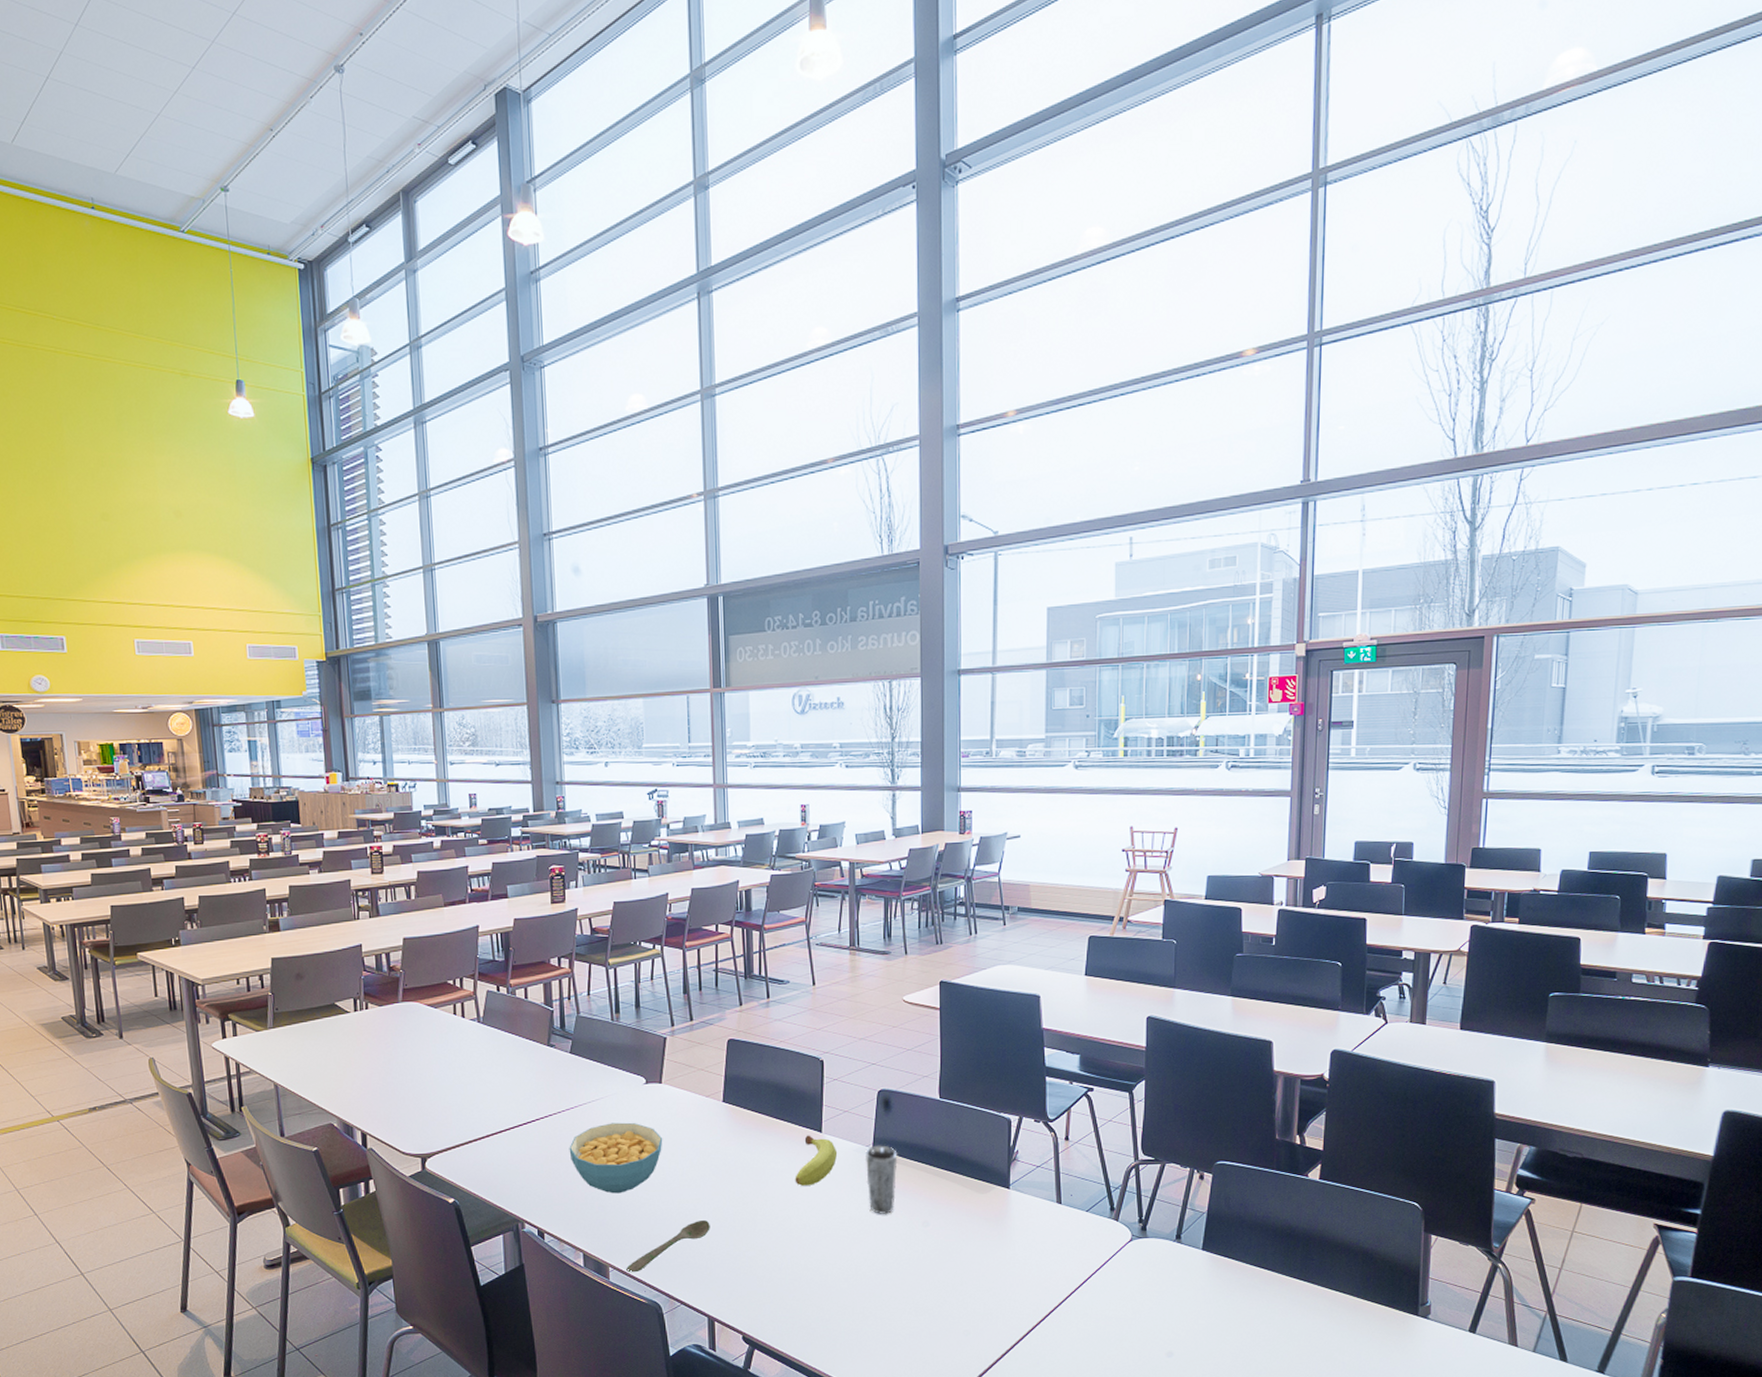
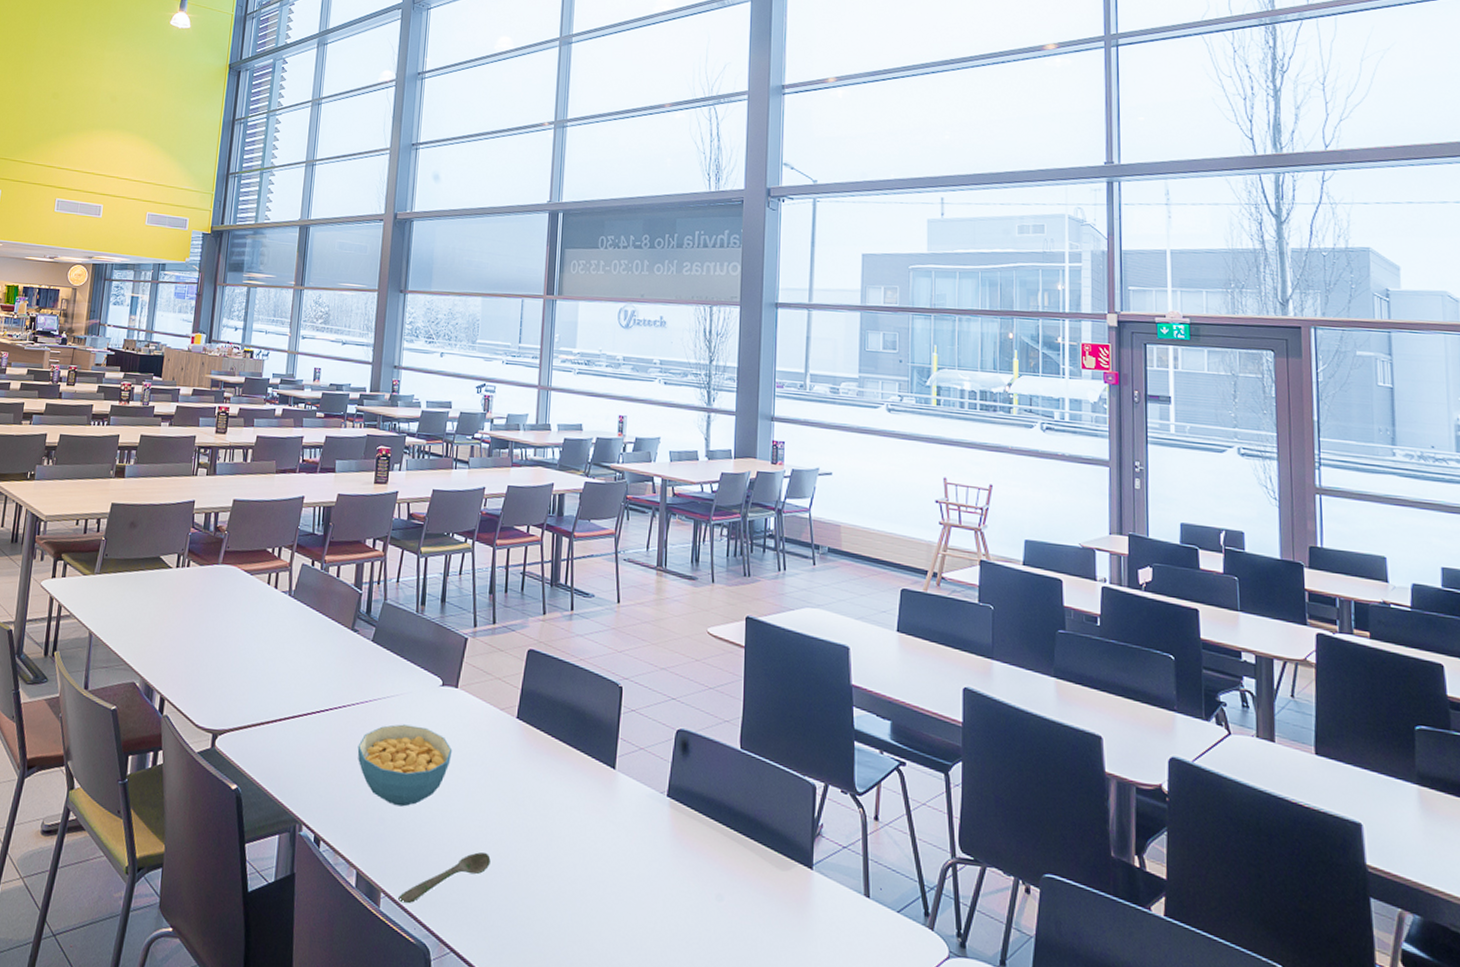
fruit: present [795,1135,838,1186] -> none [583,770,630,830]
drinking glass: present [864,1145,898,1215] -> none [658,793,693,880]

